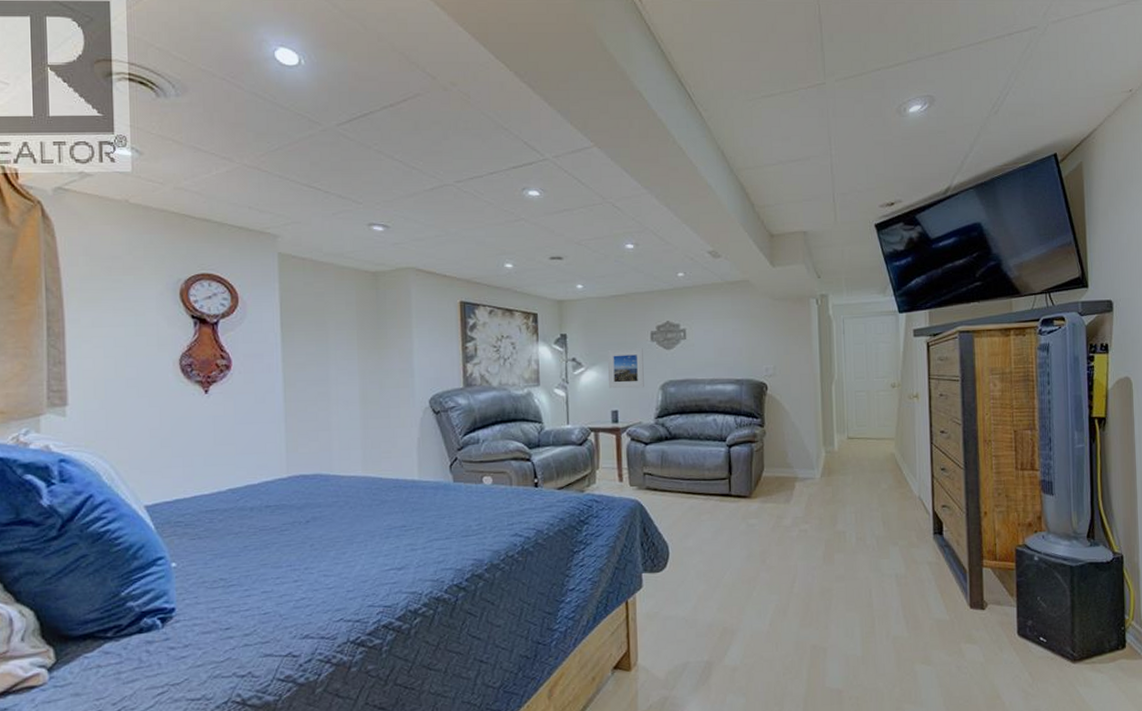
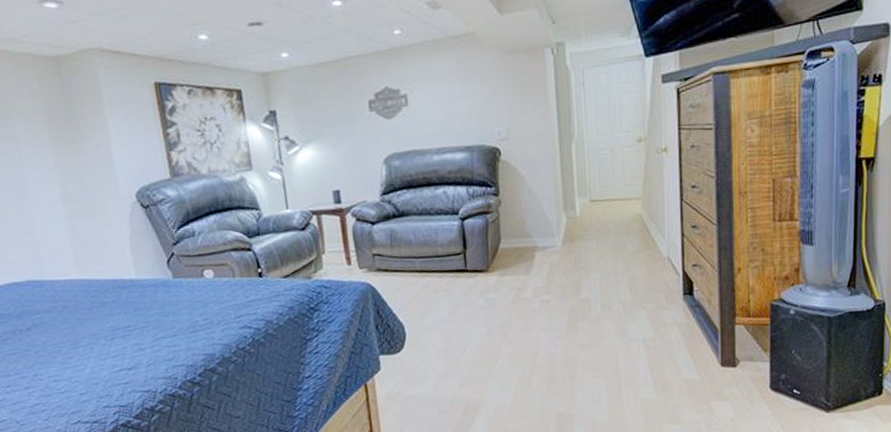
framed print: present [608,348,644,389] -> none [323,119,366,166]

